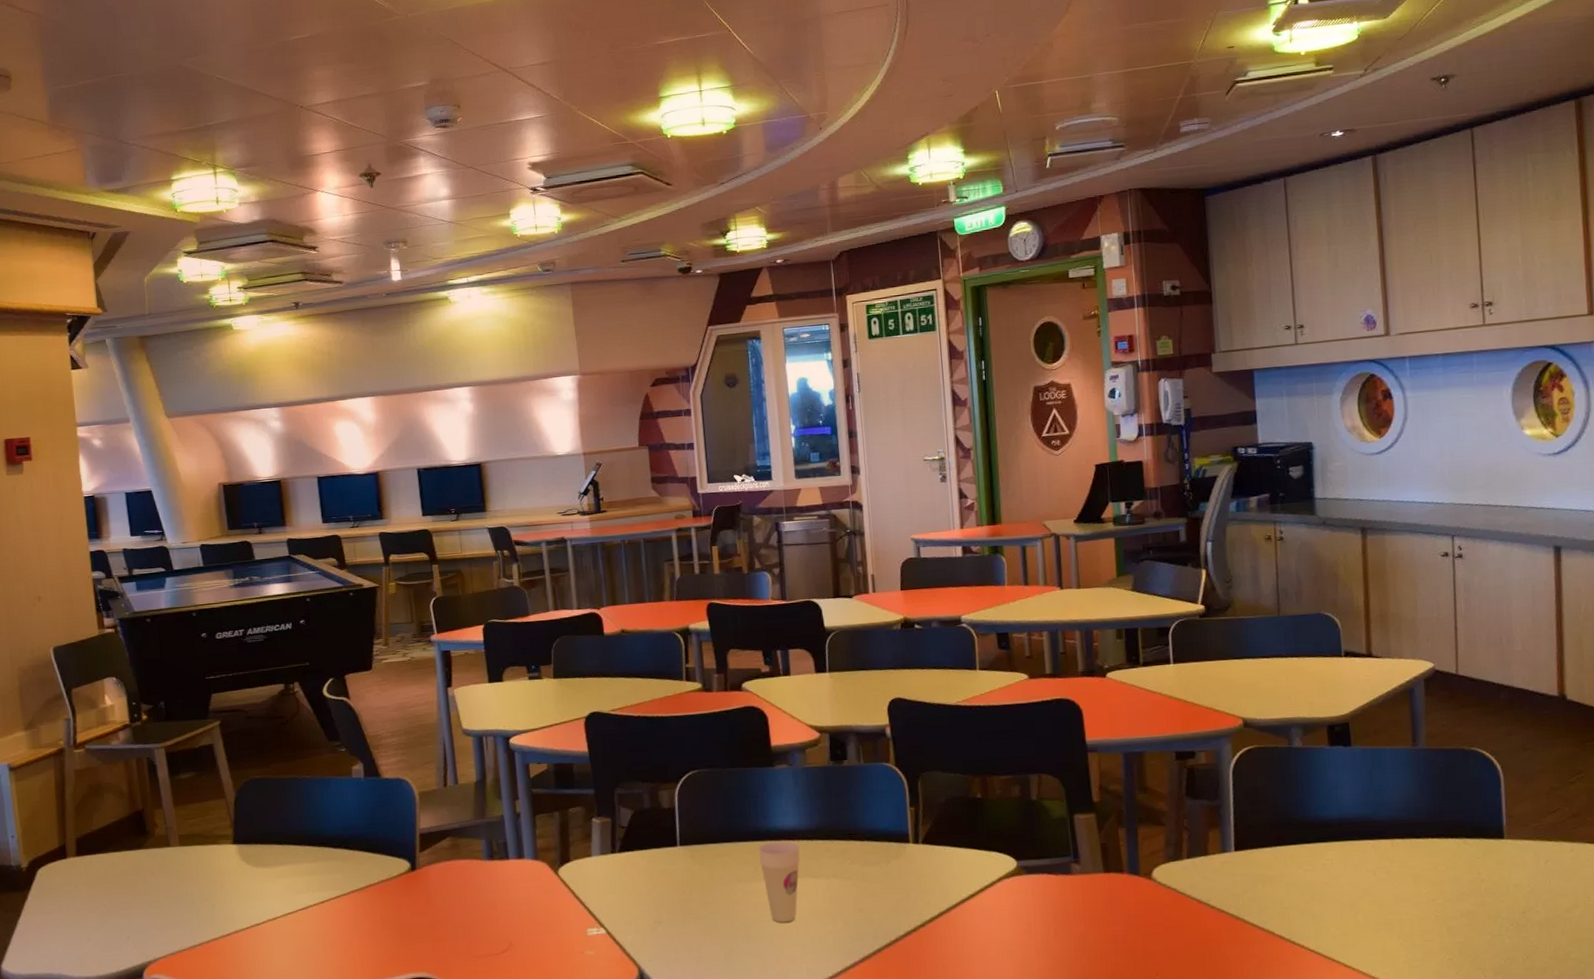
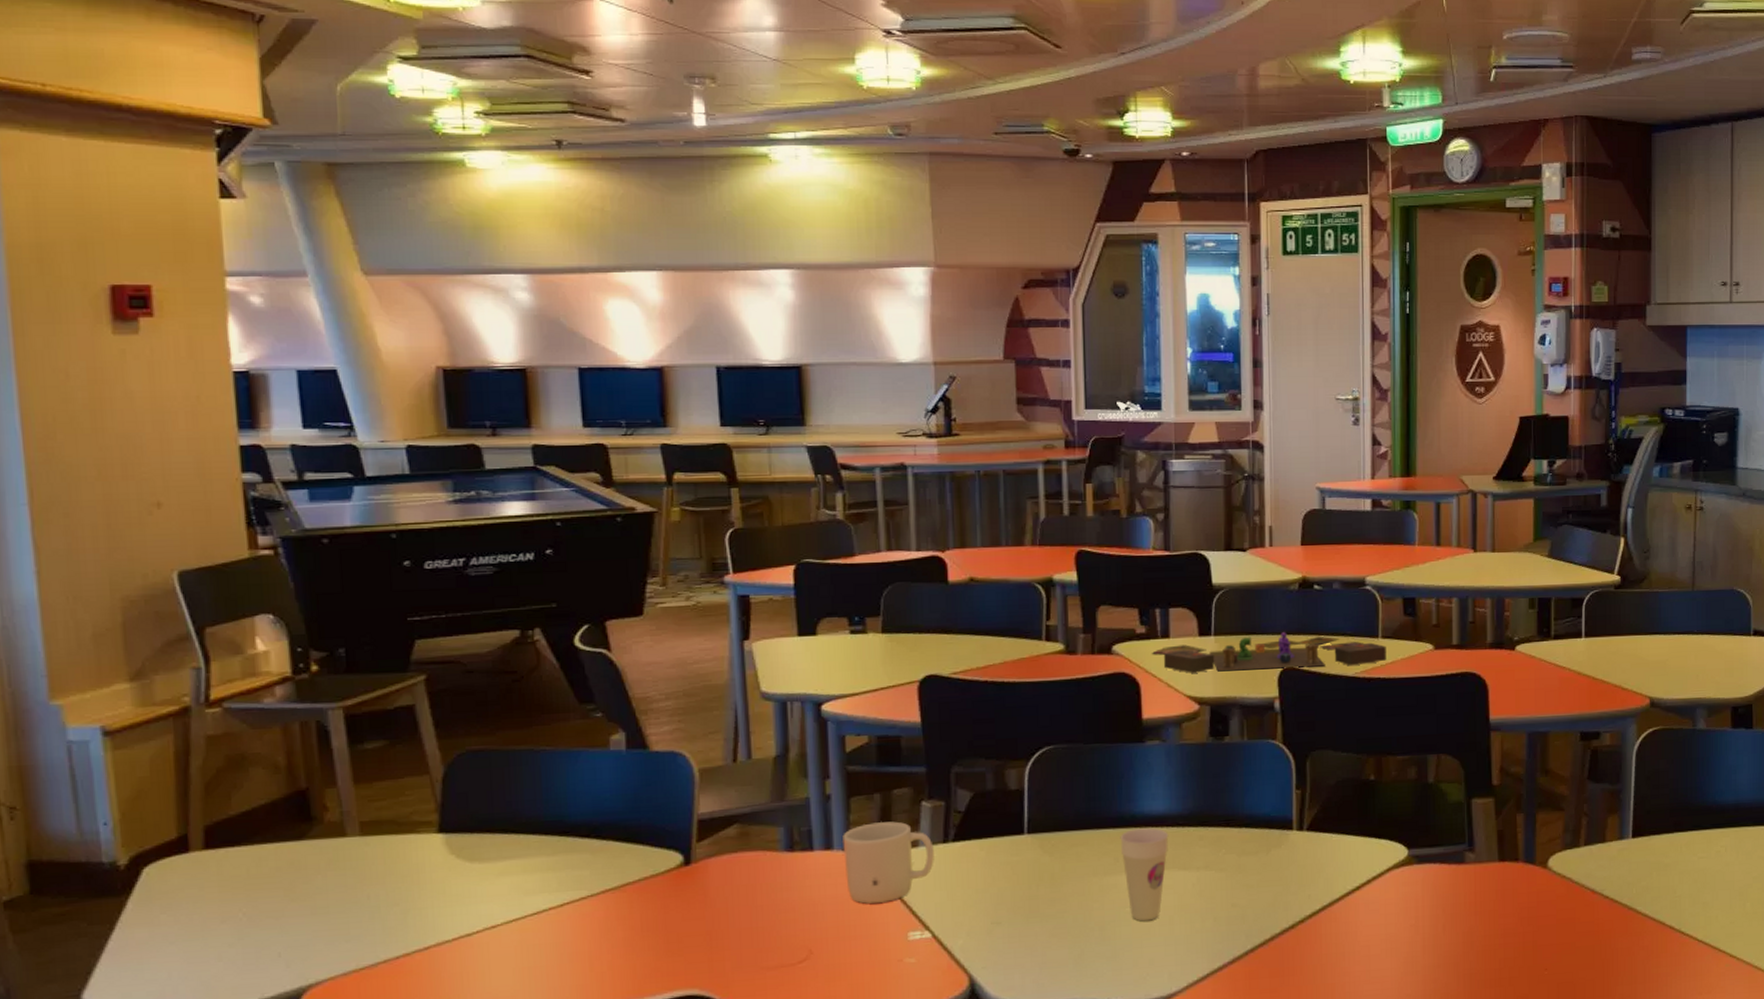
mug: none [531,835,605,904] -> present [843,821,934,904]
board game: none [776,667,985,706] -> present [1152,632,1387,673]

